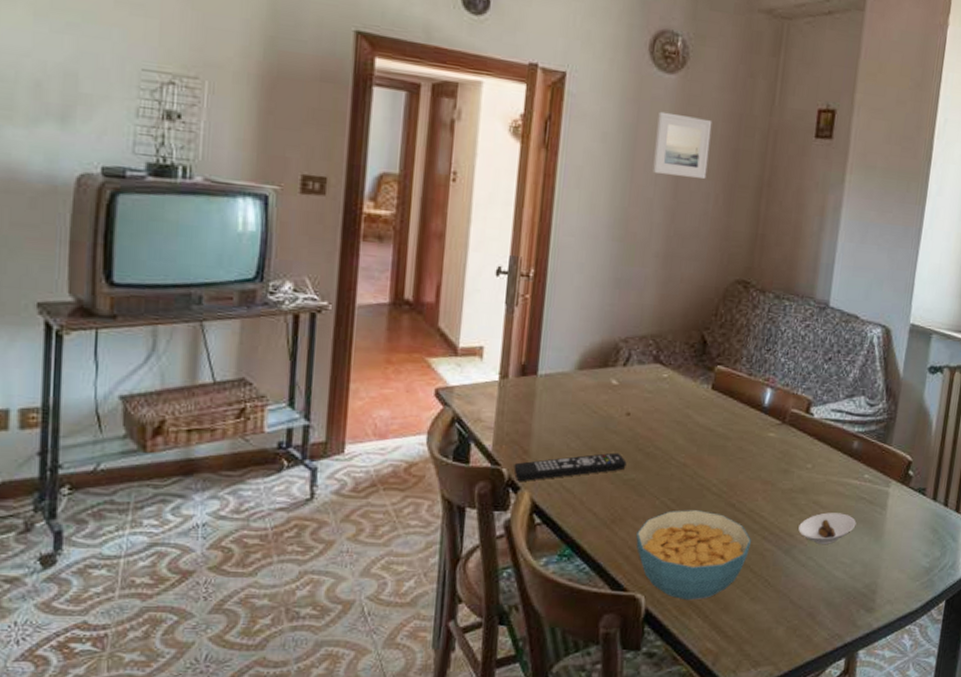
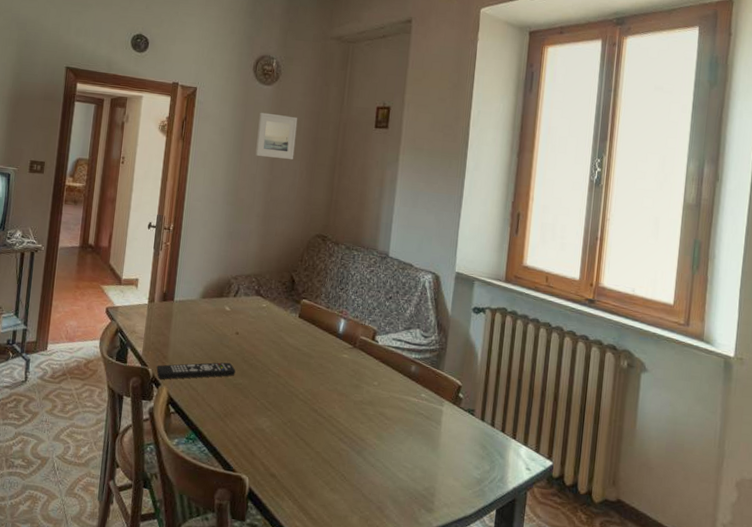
cereal bowl: present [636,510,752,601] -> none [242,411,331,485]
saucer: present [798,512,857,544] -> none [368,423,416,450]

